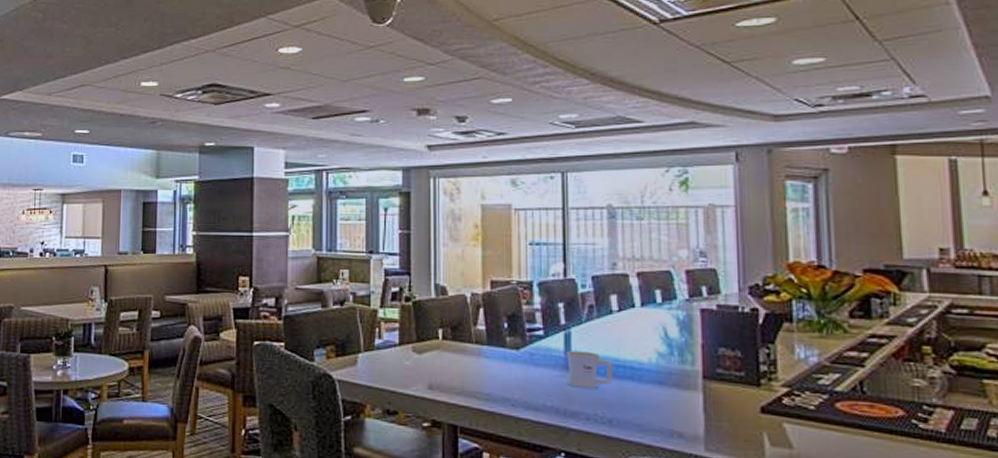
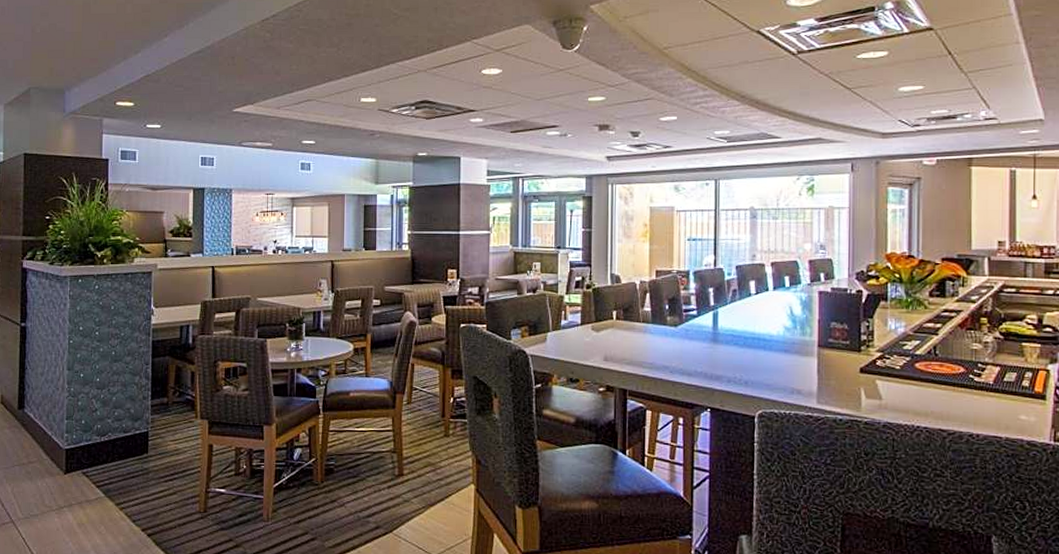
mug: present [567,351,613,390] -> none [714,327,750,358]

